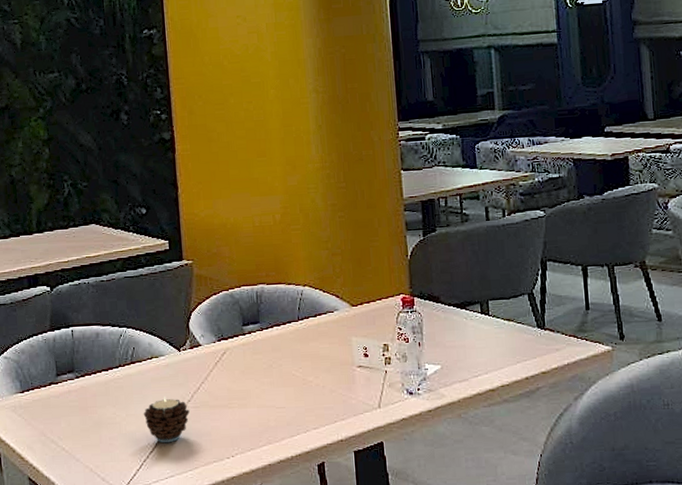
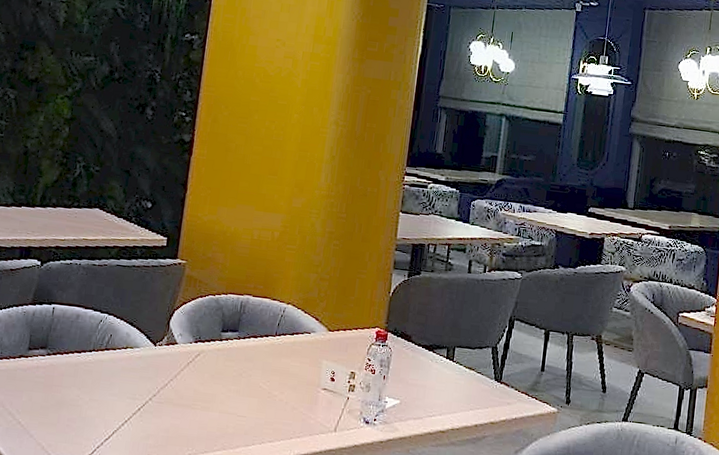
candle: present [143,397,190,443] -> none [106,388,153,433]

